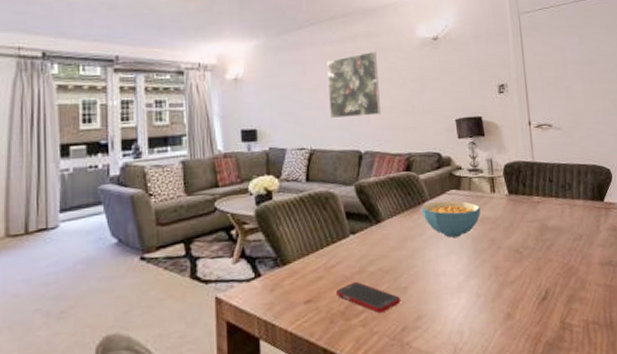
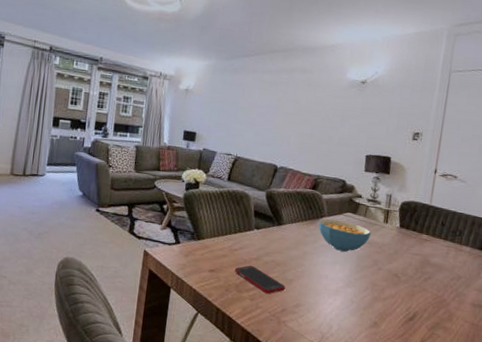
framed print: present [327,51,381,119] -> none [257,84,307,139]

